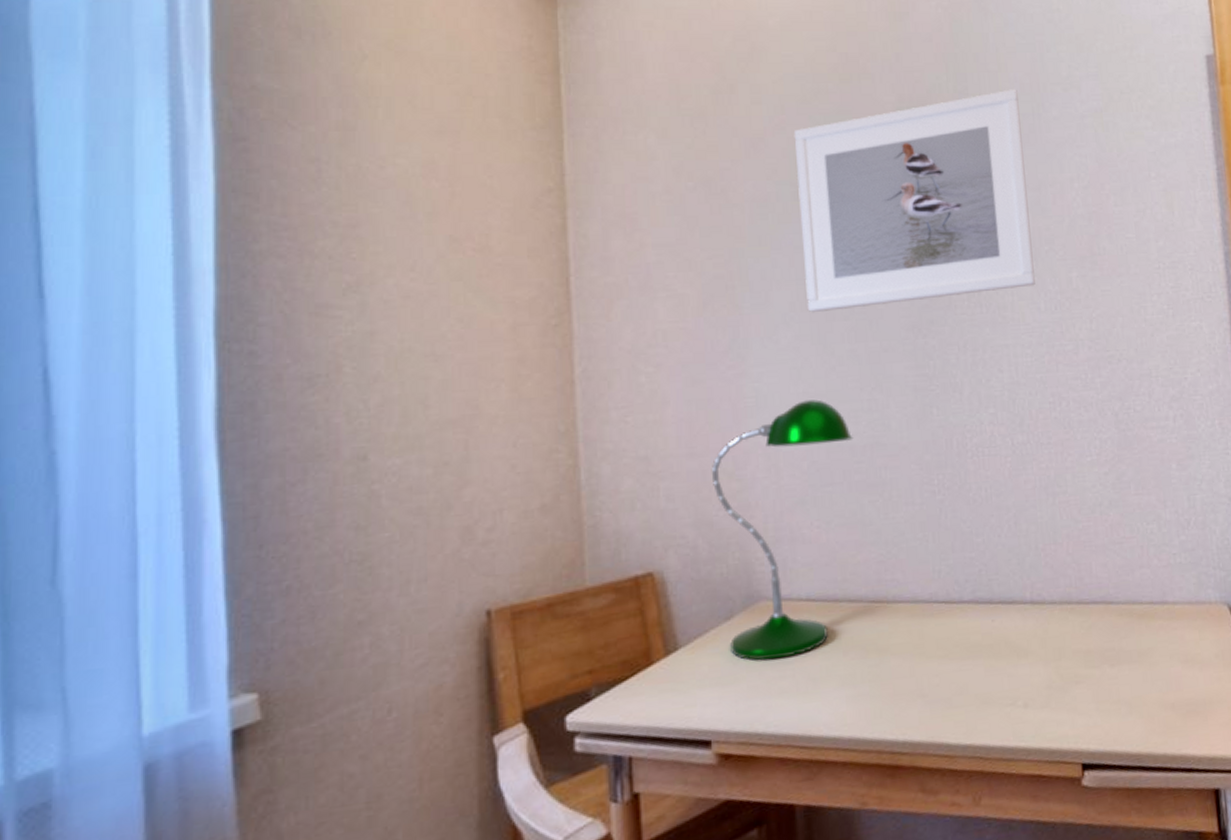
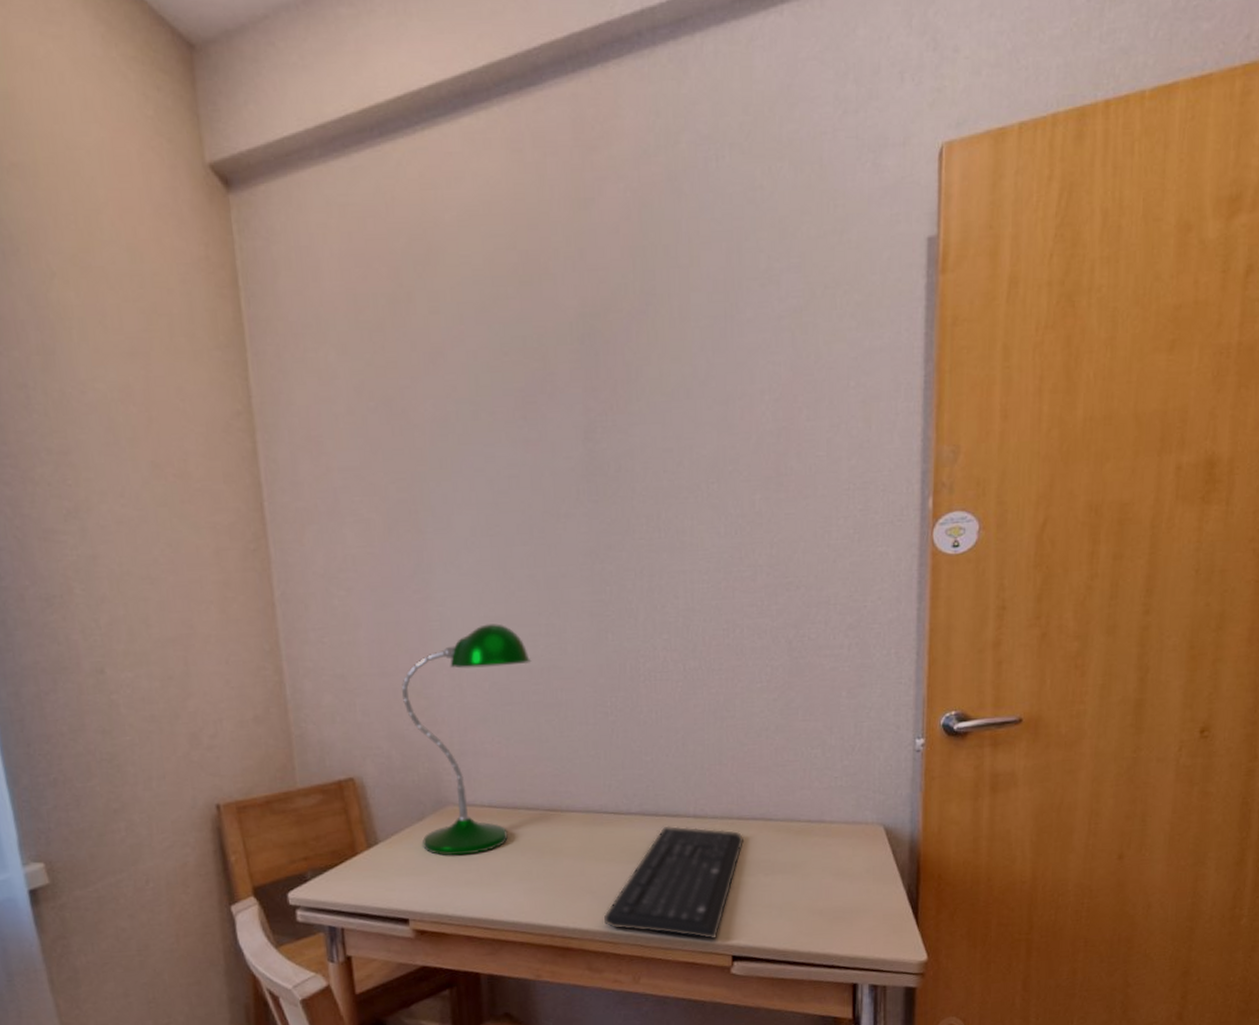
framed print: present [793,89,1035,313] -> none [472,287,716,538]
keyboard: none [936,613,1086,746] -> present [603,825,745,940]

